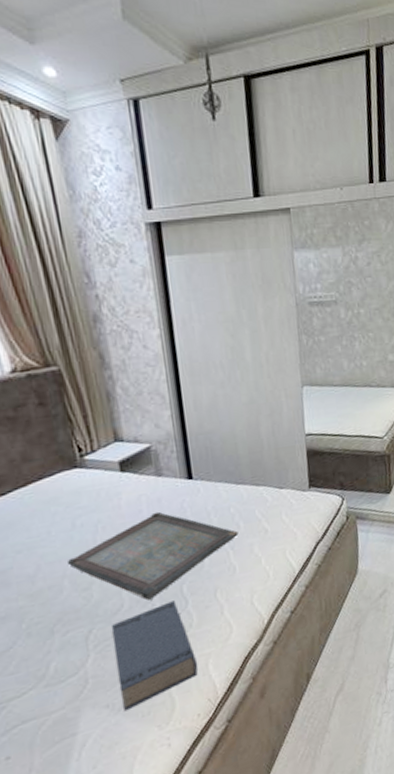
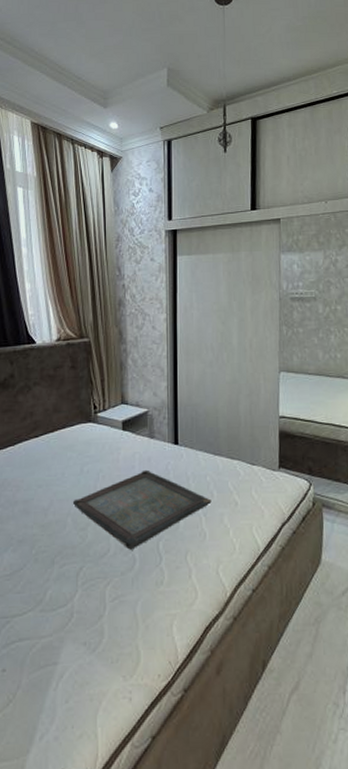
book: present [110,600,198,712] -> none [96,555,164,653]

